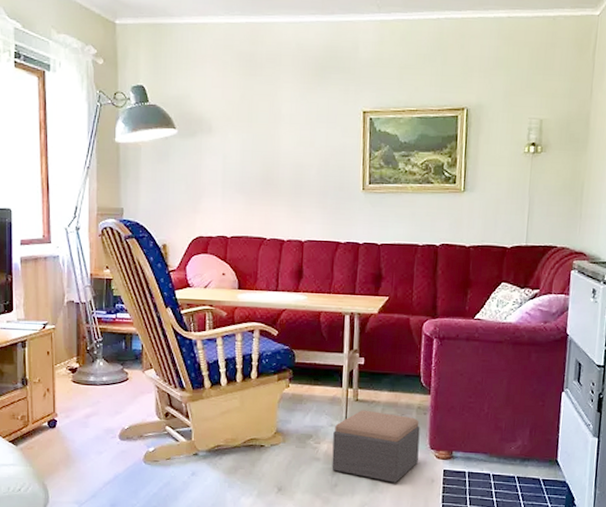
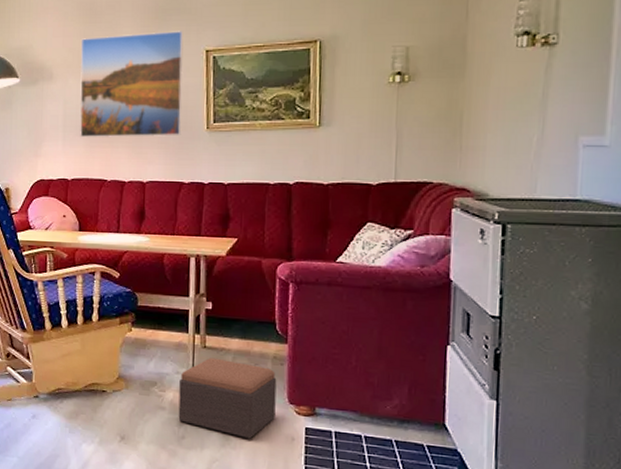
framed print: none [239,89,342,196] -> present [80,31,184,138]

